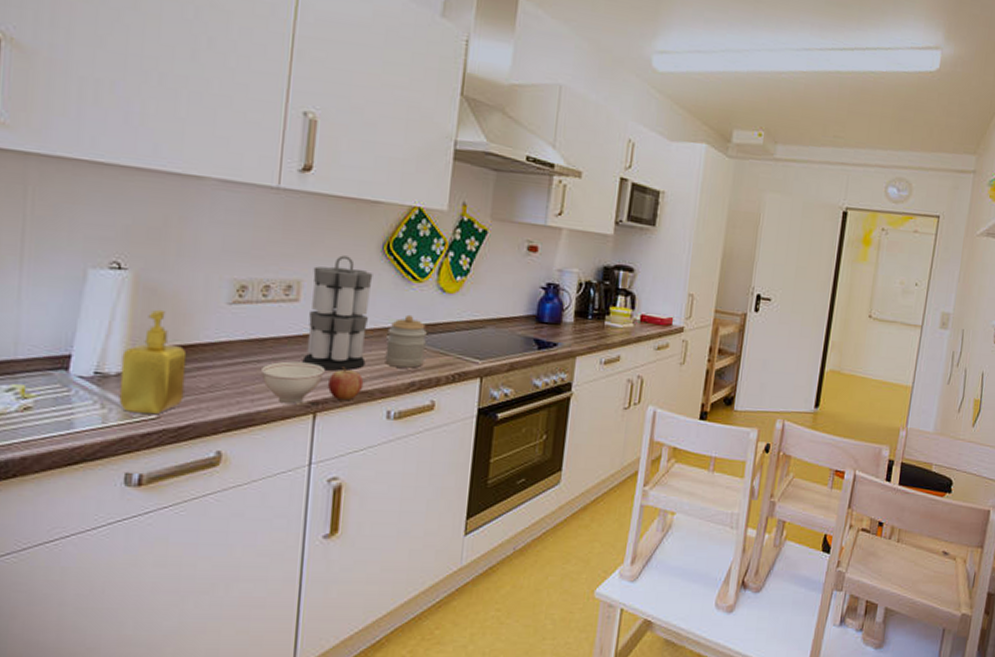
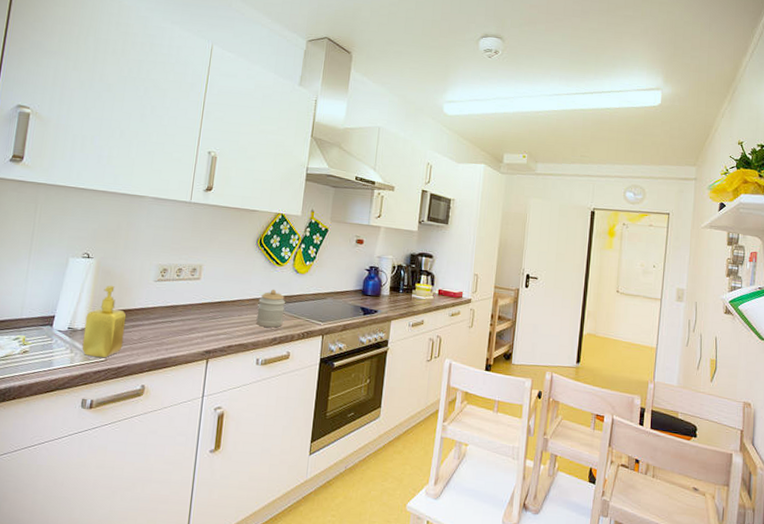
bowl: present [261,361,325,405] -> none [173,322,216,353]
spice rack: present [302,255,373,371] -> none [200,247,250,329]
fruit: present [327,366,364,401] -> none [216,326,242,351]

